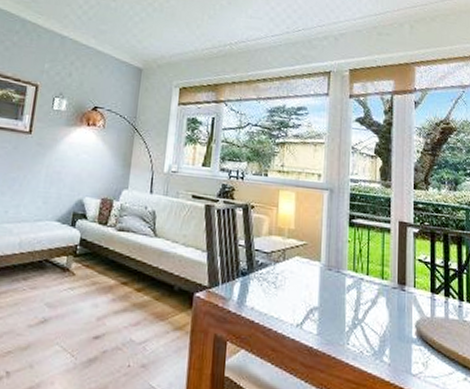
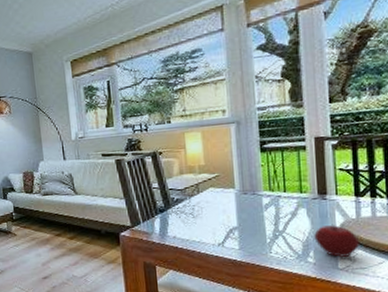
apple: none [391,320,433,362] -> present [314,224,360,258]

